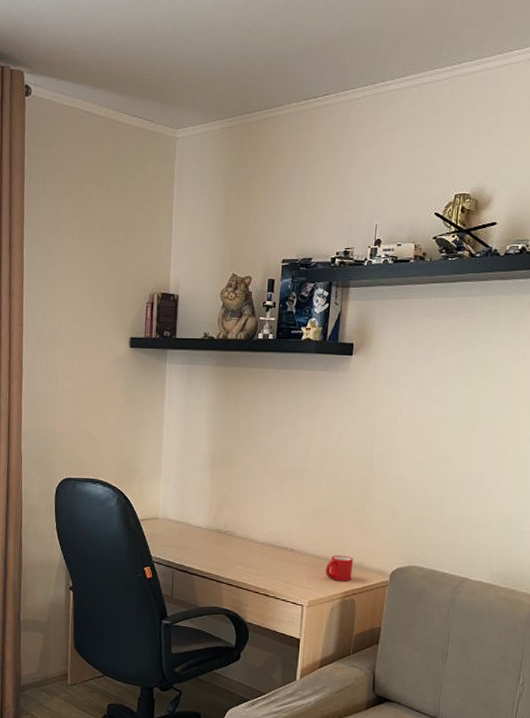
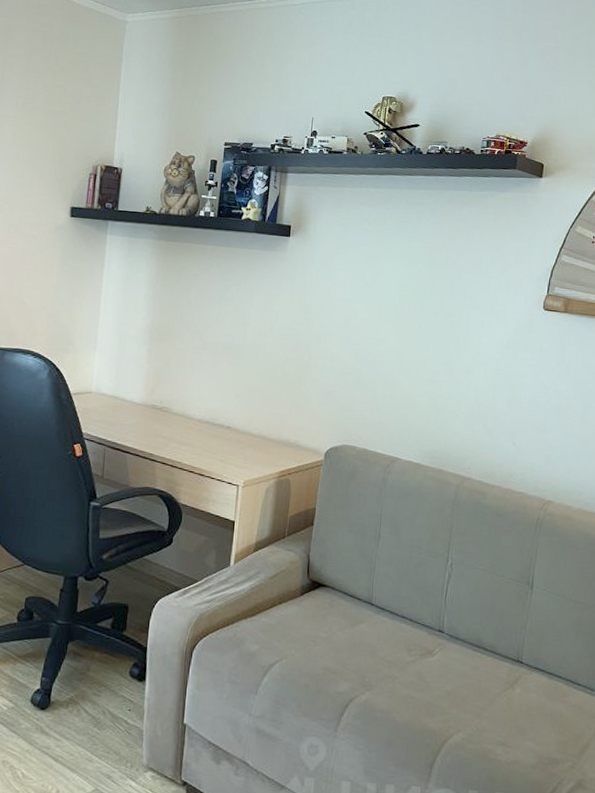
mug: present [325,555,353,582] -> none [261,433,289,461]

